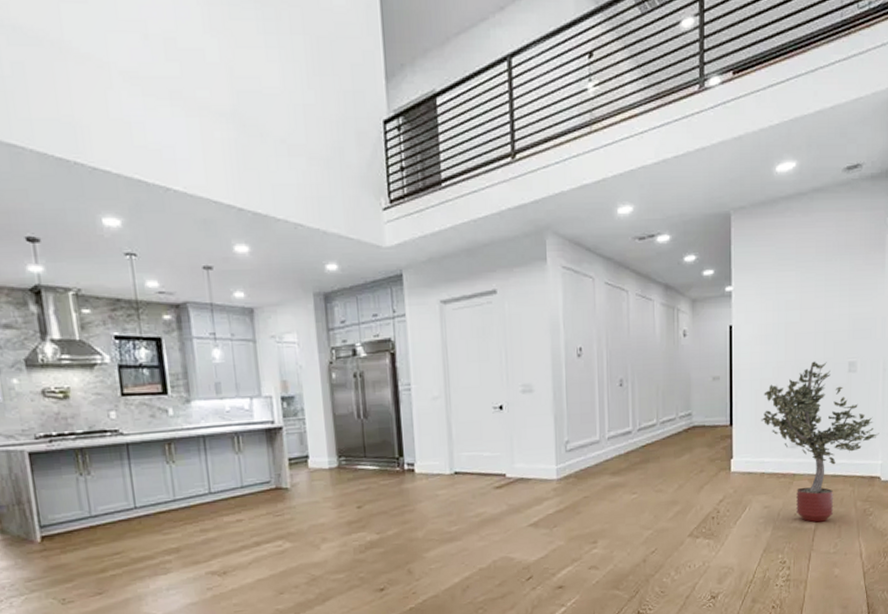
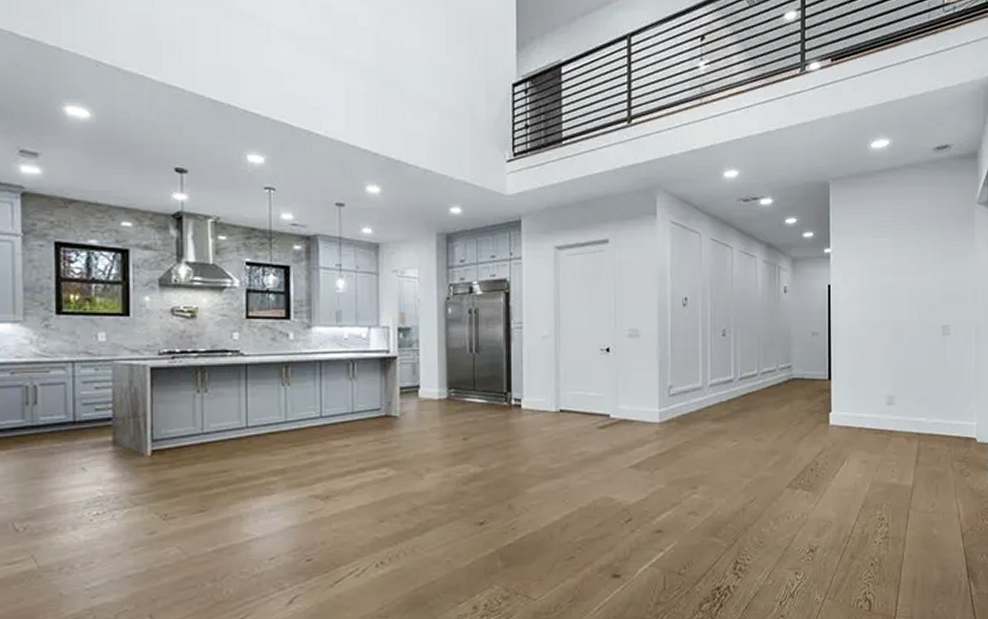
potted tree: present [761,361,879,523] -> none [859,323,974,480]

